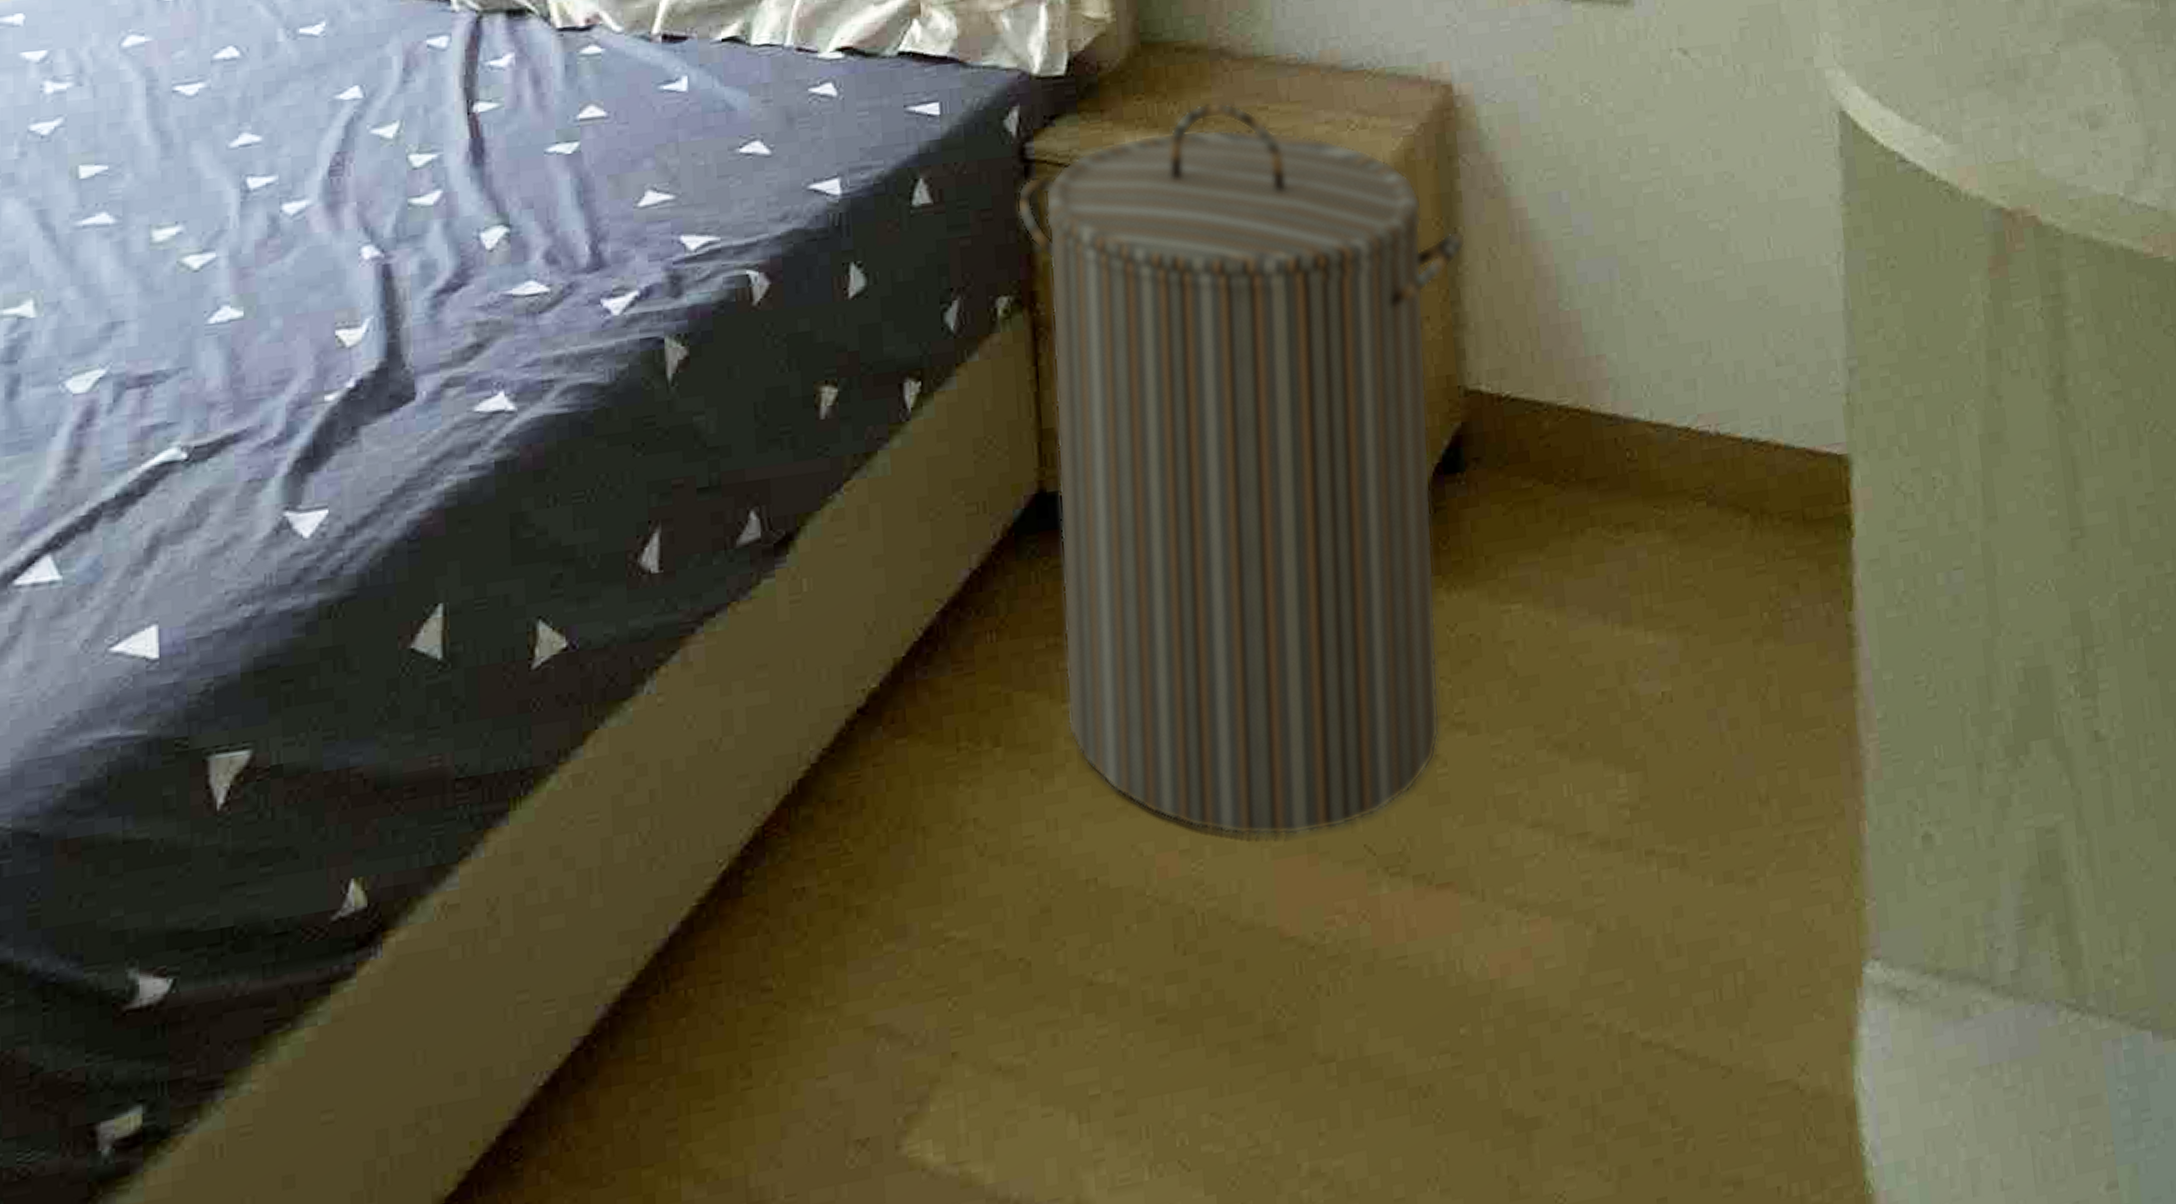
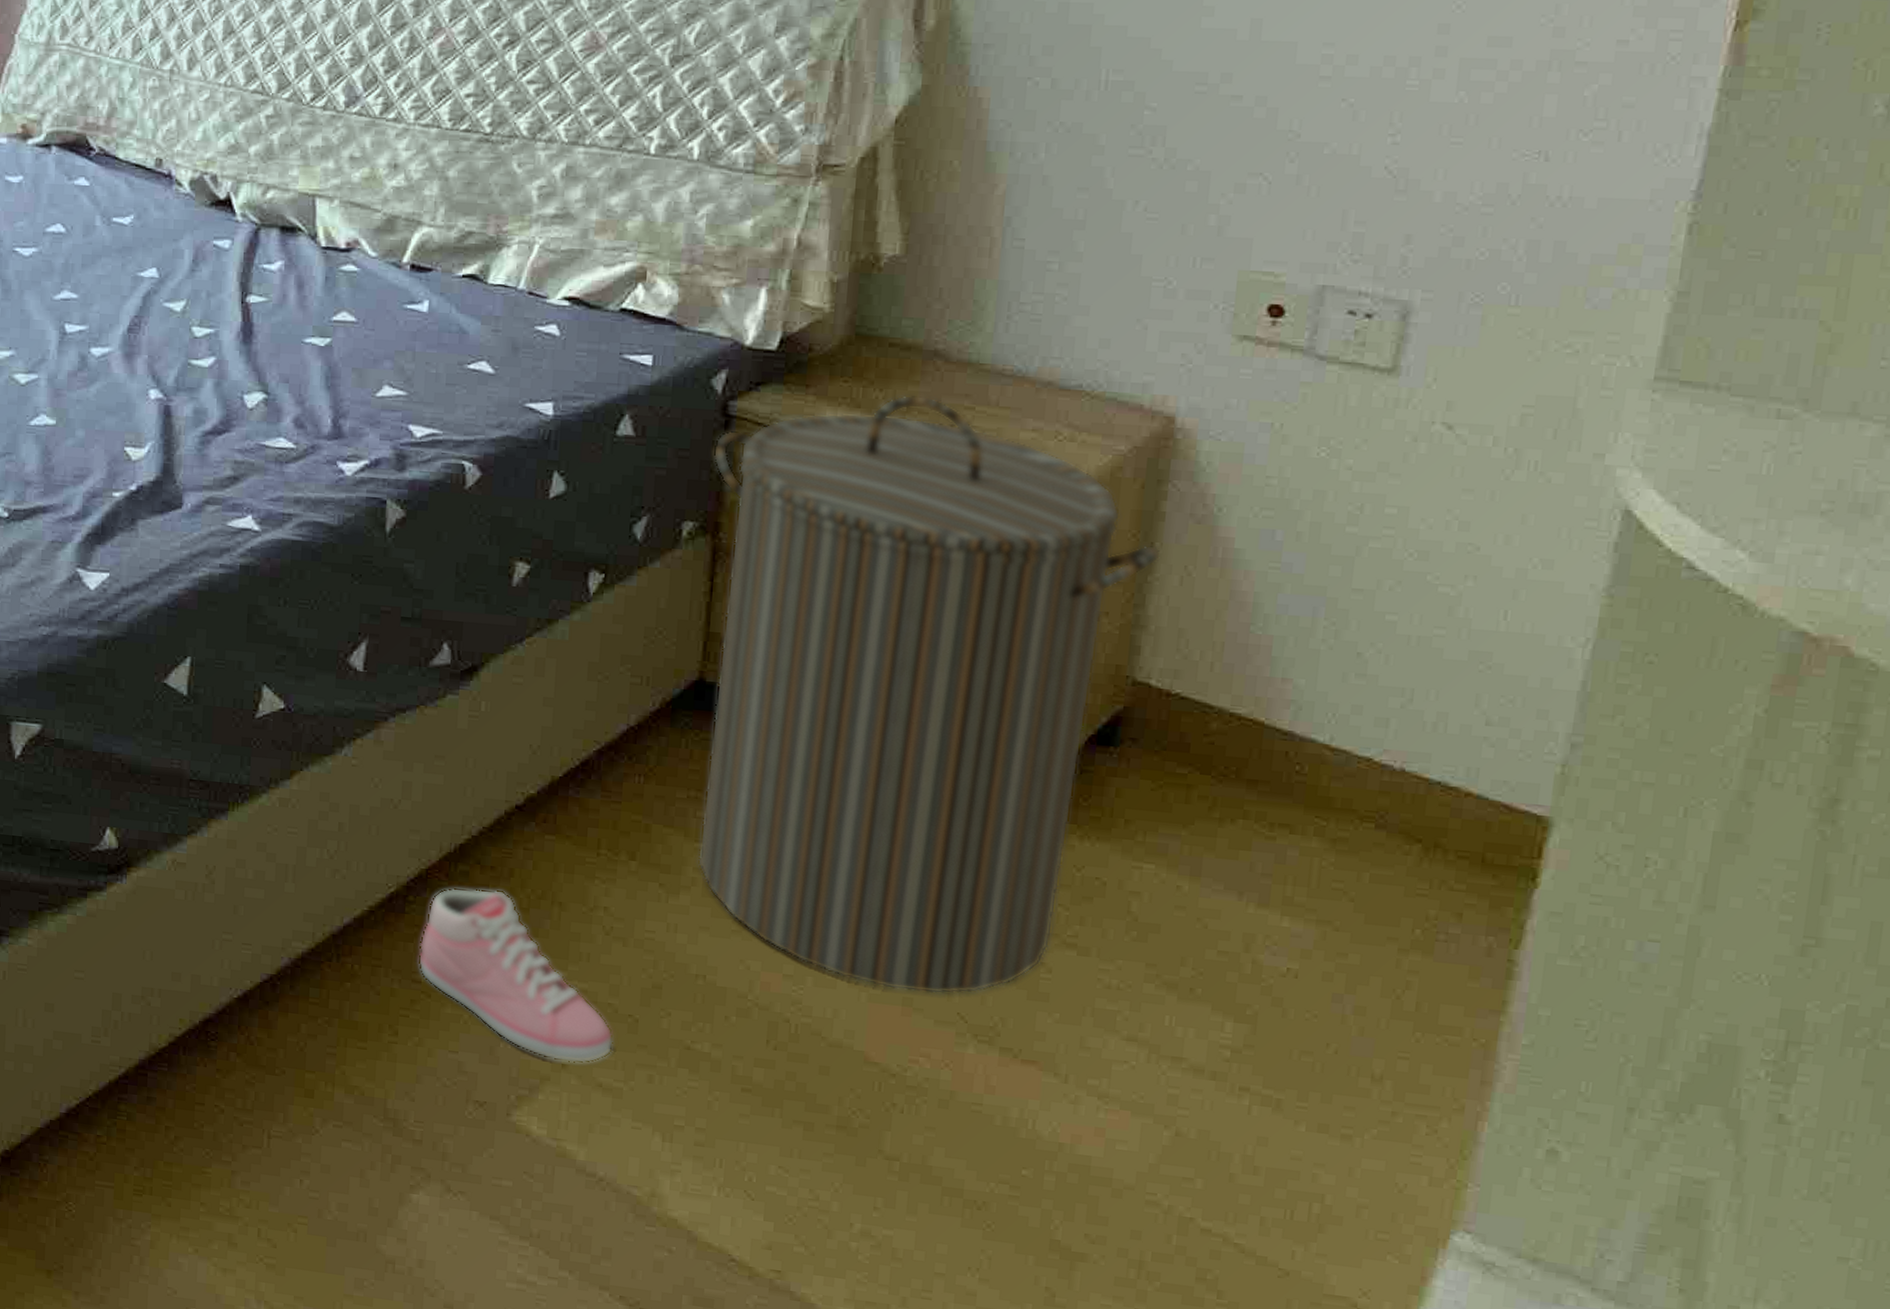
sneaker: none [765,829,1007,1051] -> present [418,887,614,1064]

